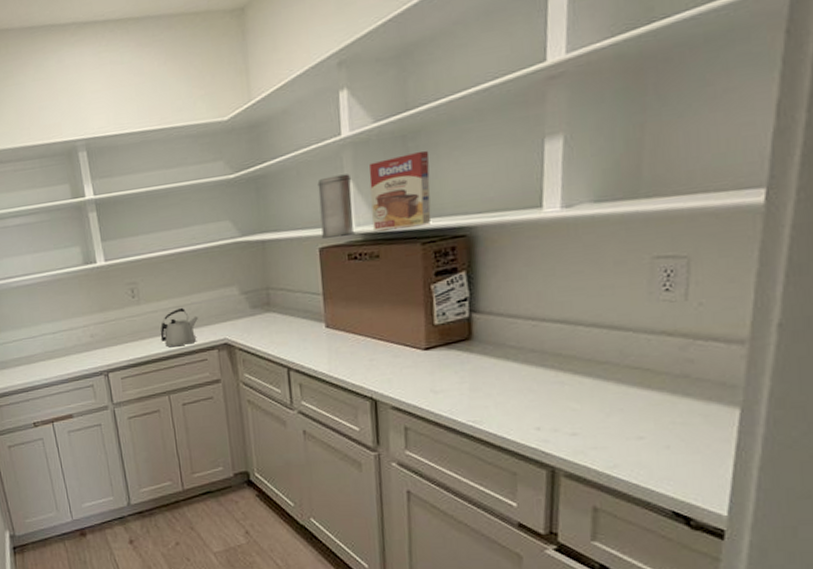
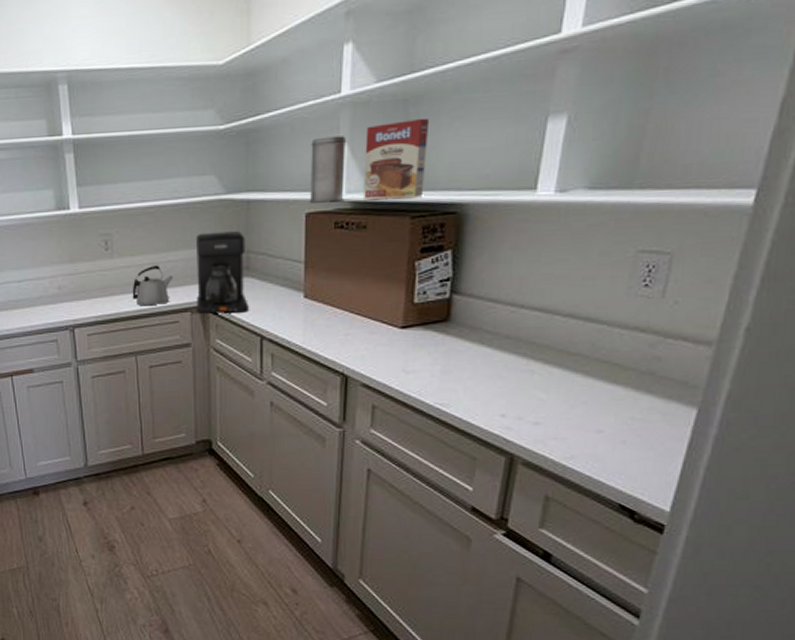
coffee maker: none [217,270,273,351] -> present [196,231,249,315]

